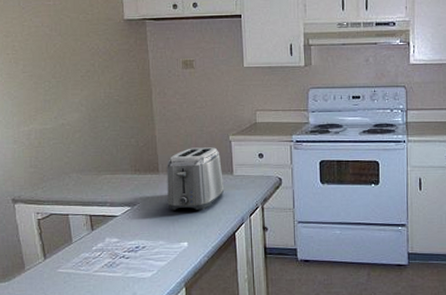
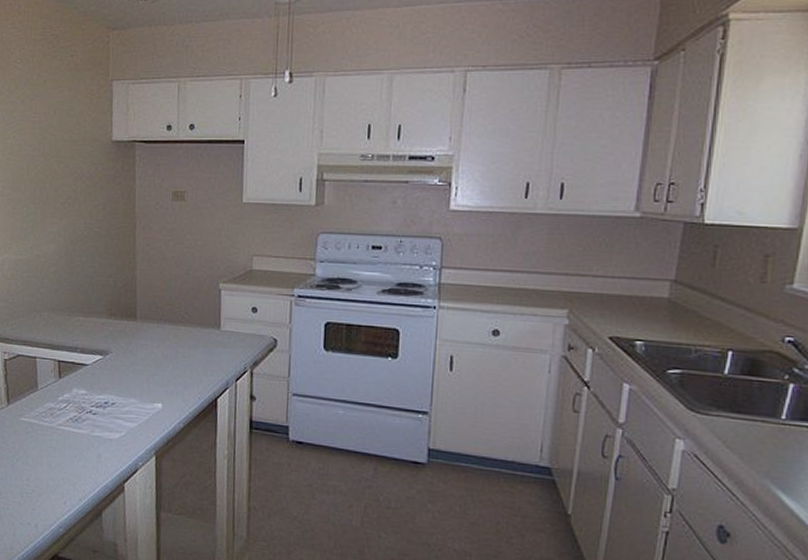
toaster: present [167,147,225,211] -> none [143,293,209,368]

